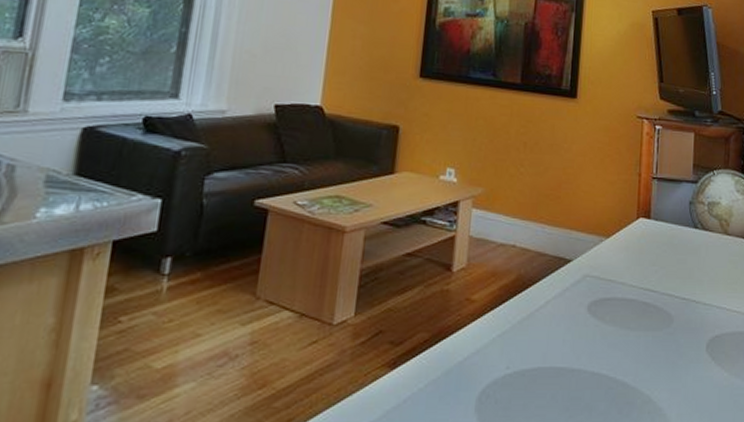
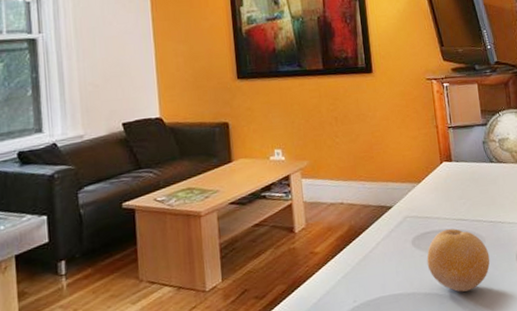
fruit: none [601,299,676,378] -> present [426,228,490,292]

